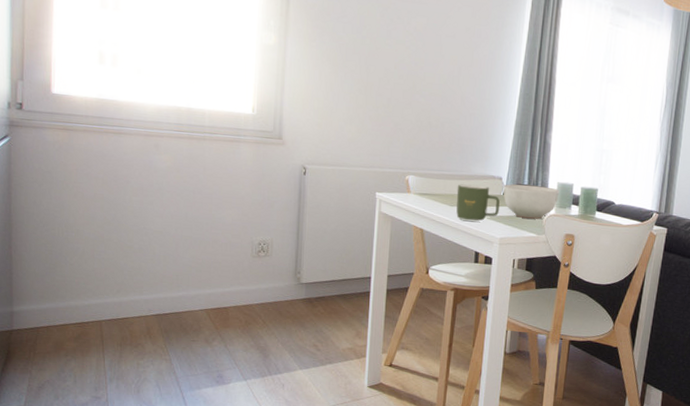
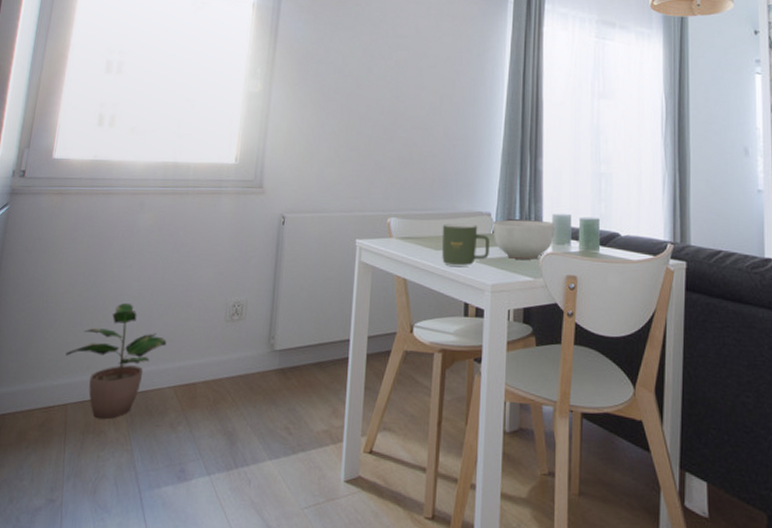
potted plant: none [93,236,195,334] -> present [65,302,167,419]

